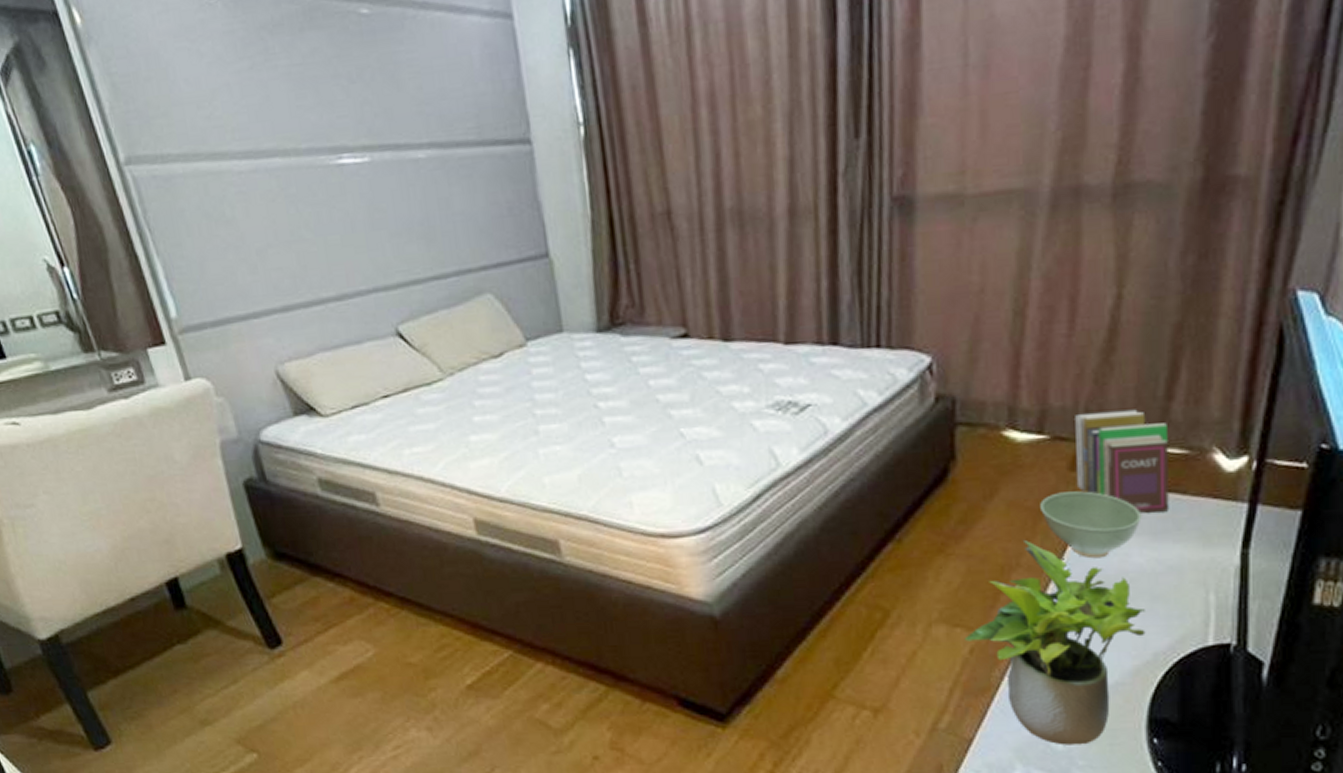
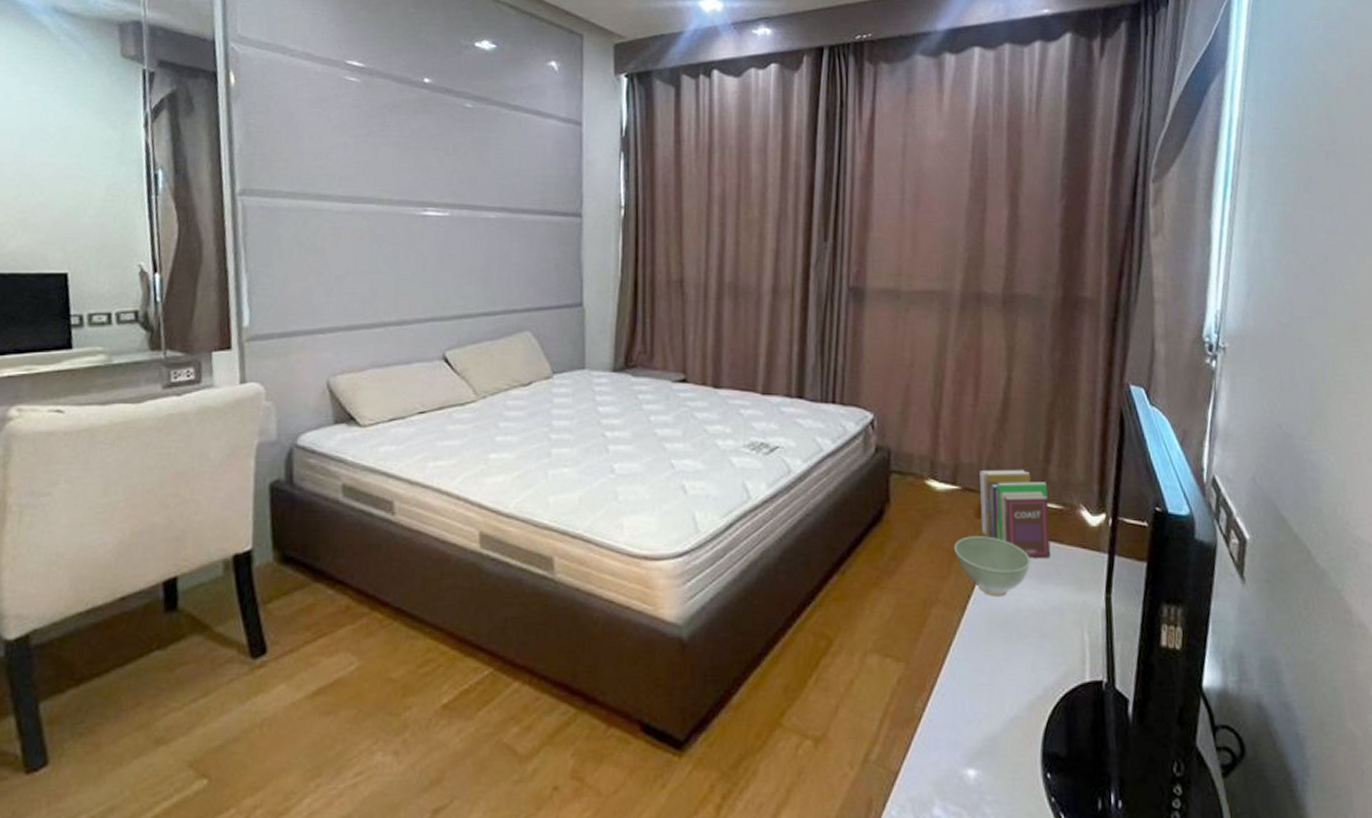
potted plant: present [964,540,1146,745] -> none [893,578,1037,779]

